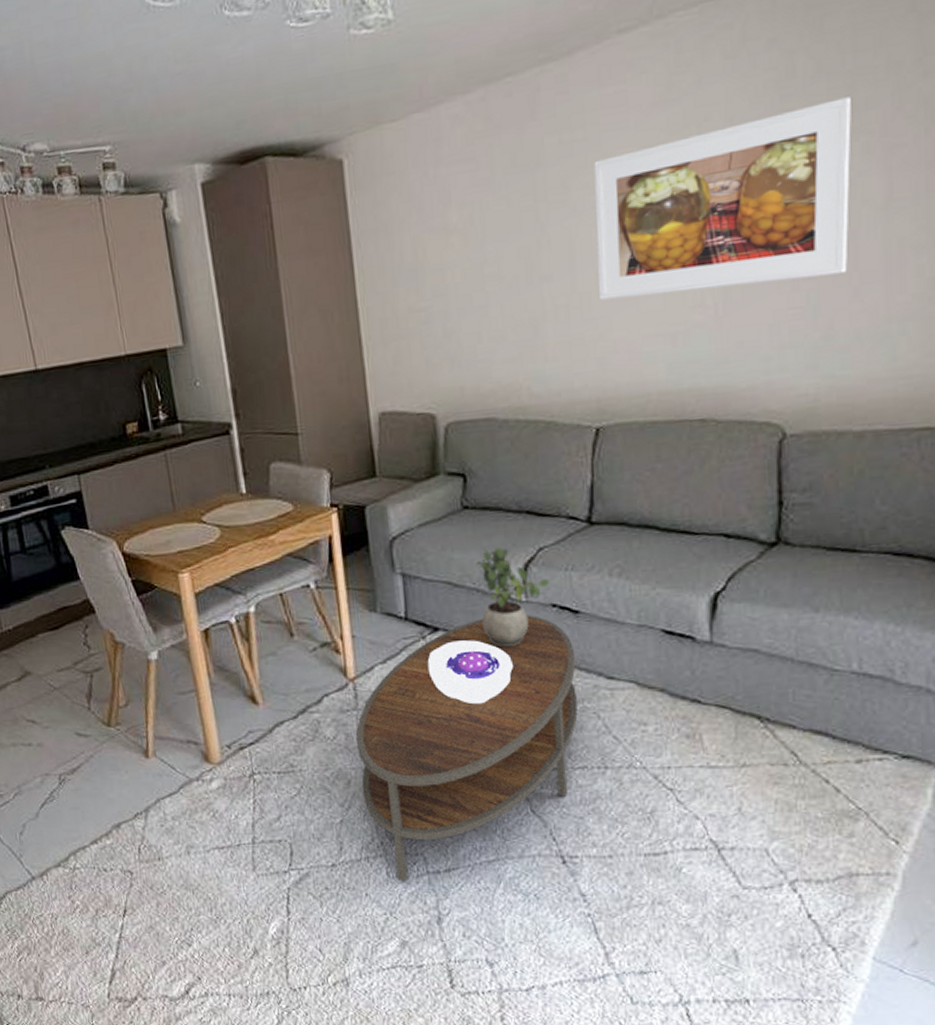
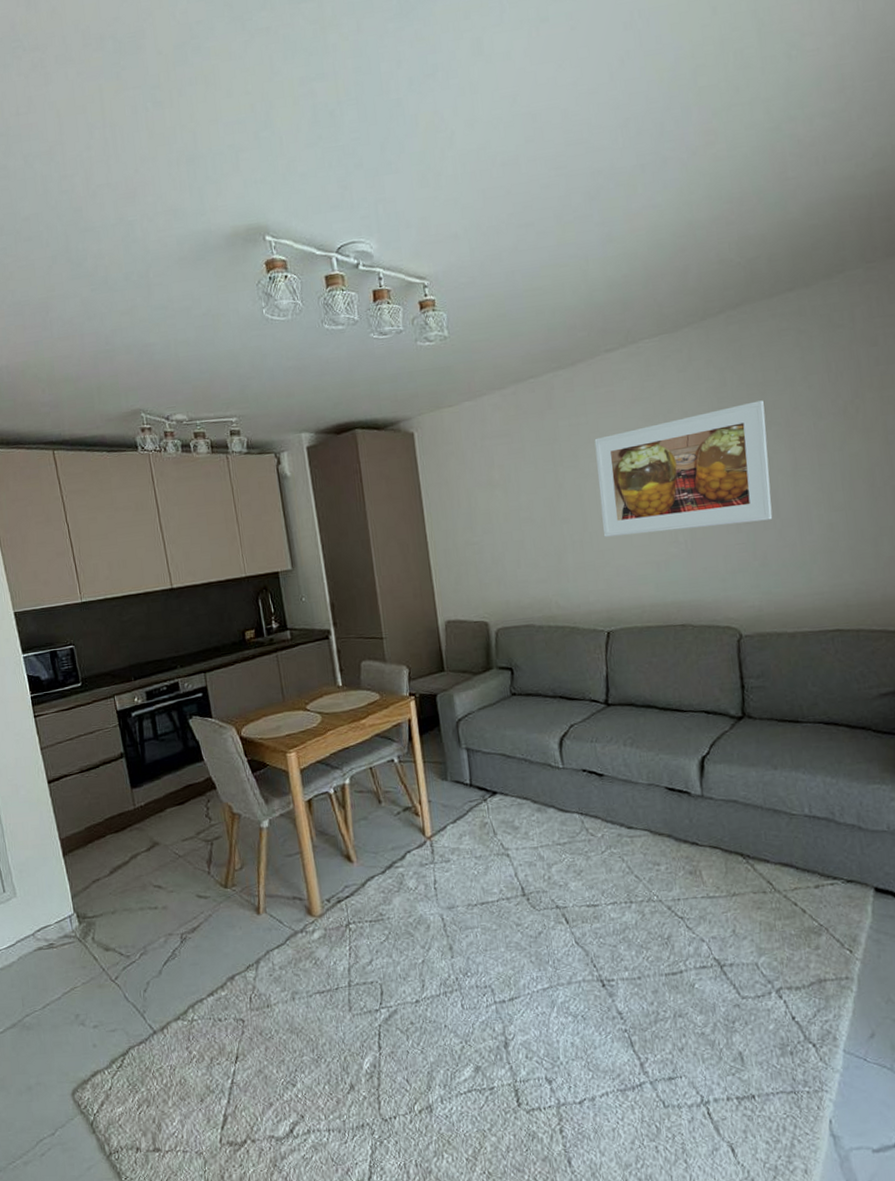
coffee table: present [356,614,578,882] -> none [433,778,607,1012]
decorative bowl: present [427,640,513,705] -> none [488,801,555,854]
potted plant: present [476,547,549,647] -> none [523,725,579,806]

